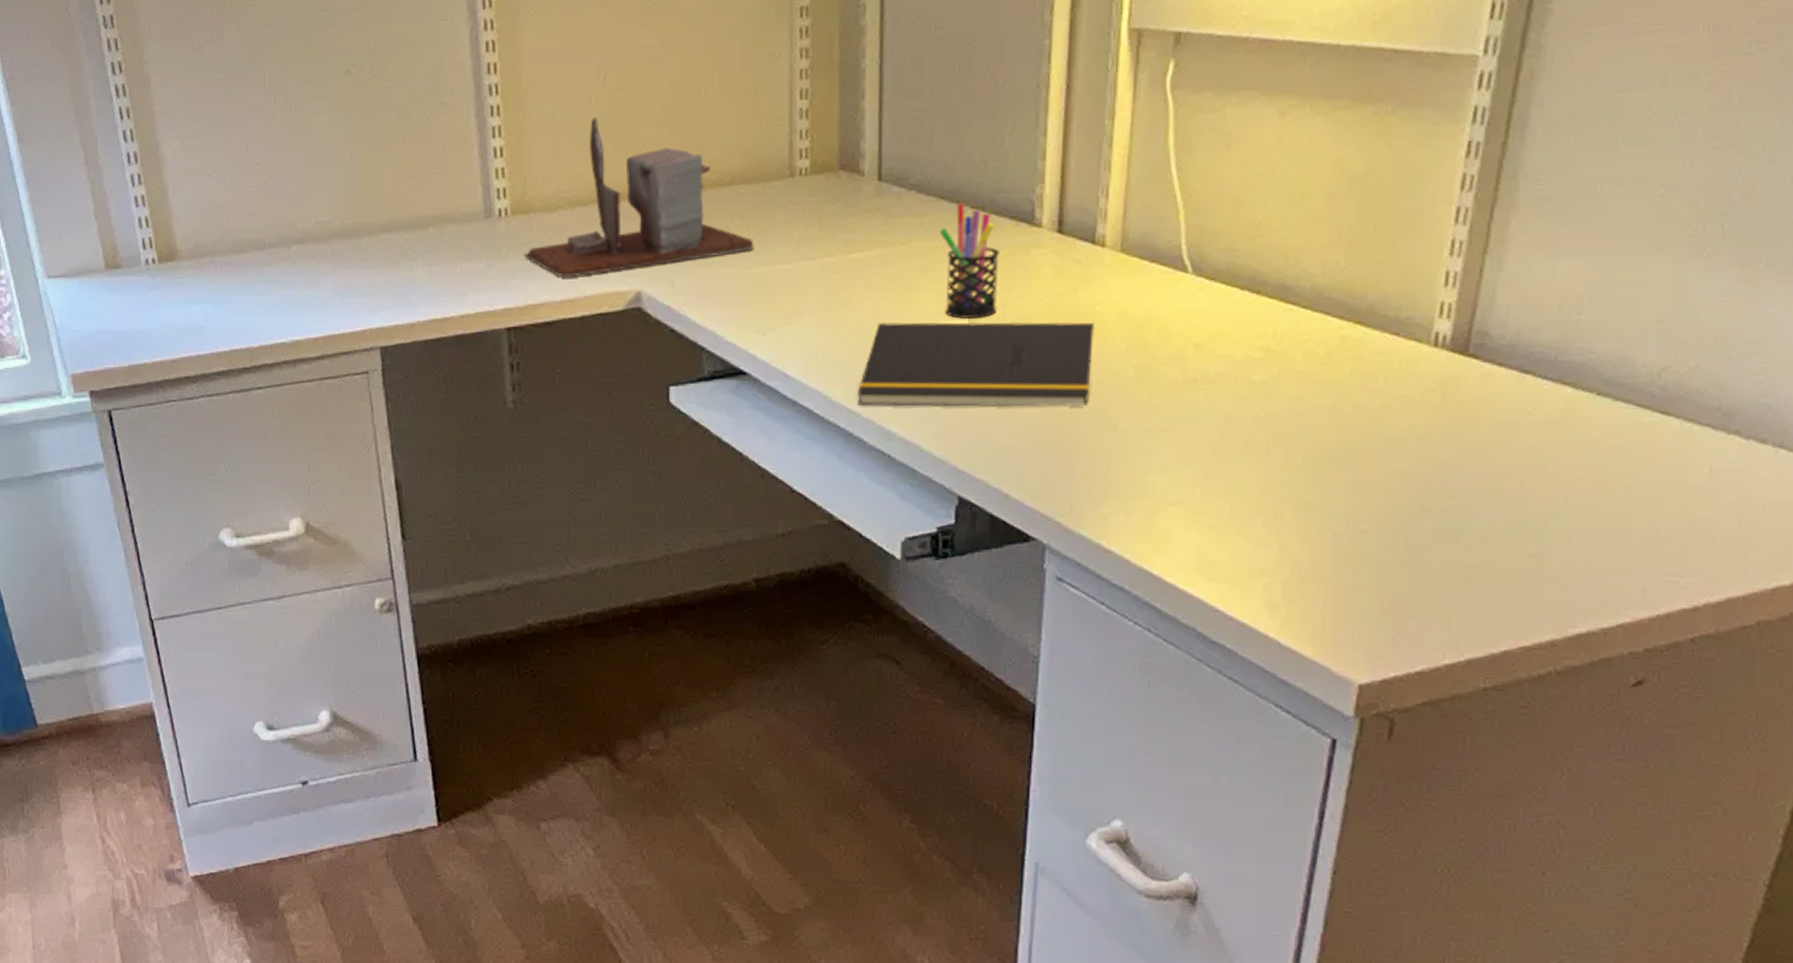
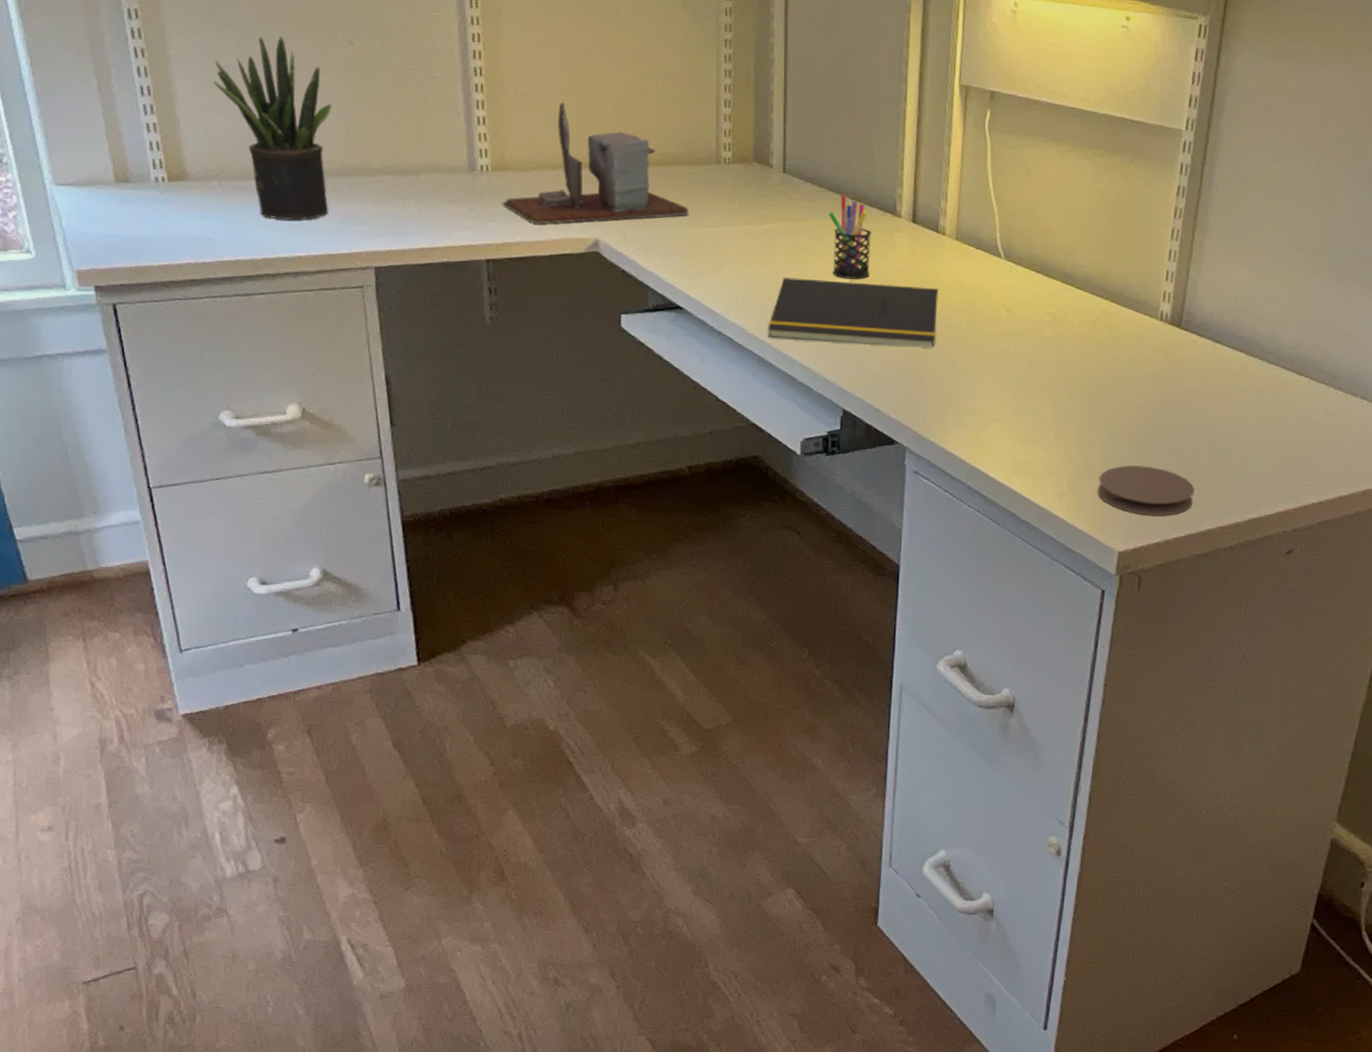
potted plant: none [202,74,329,298] -> present [213,36,332,221]
coaster: none [1328,560,1483,632] -> present [1098,465,1195,516]

